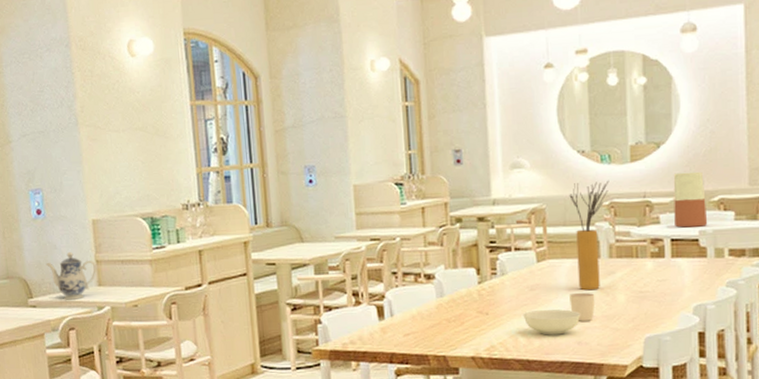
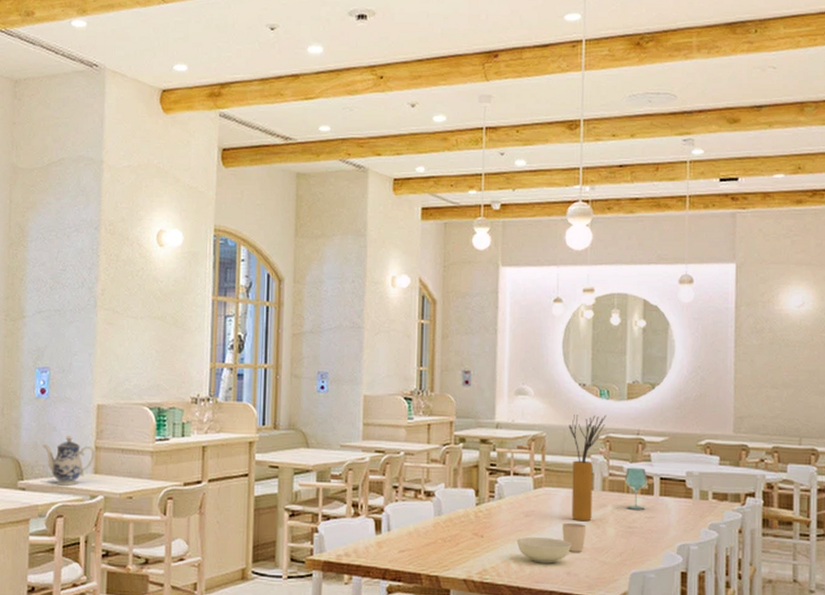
wine glass: none [632,231,657,274] -> present [624,467,647,510]
vase: present [673,171,708,228] -> none [664,414,695,468]

